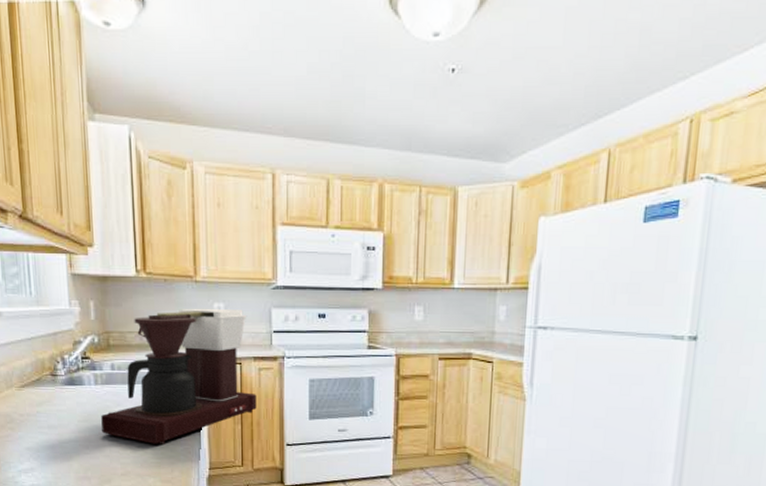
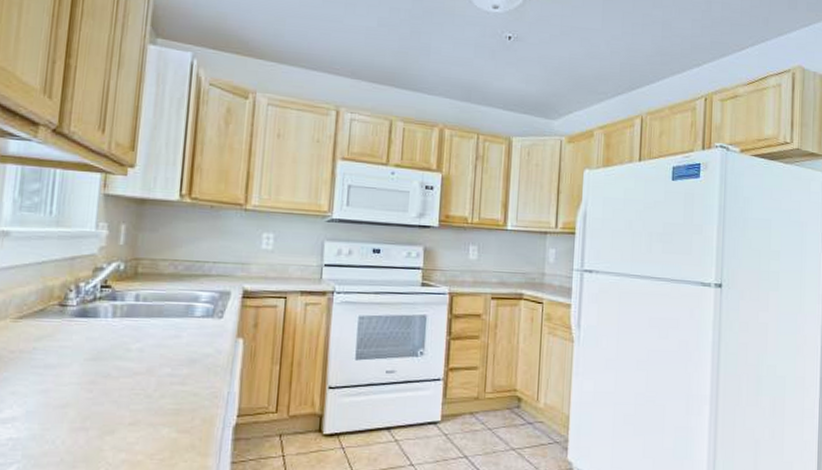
coffee maker: present [101,308,257,444] -> none [112,237,300,387]

